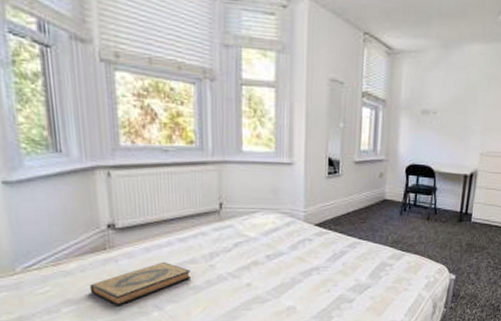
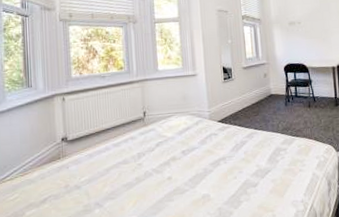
hardback book: present [89,262,192,306] -> none [47,165,125,207]

